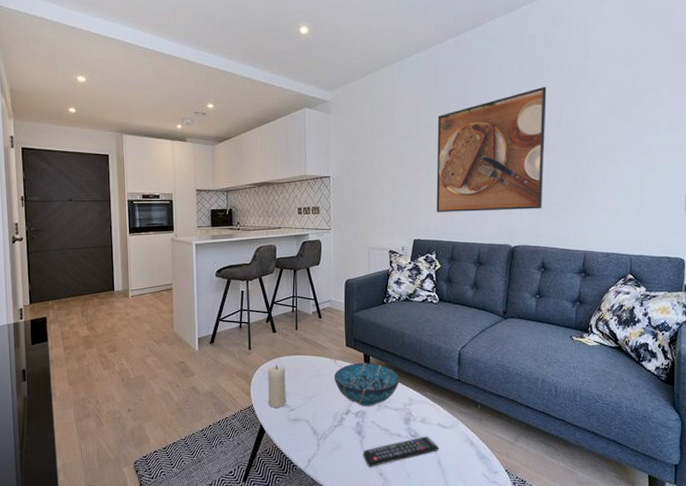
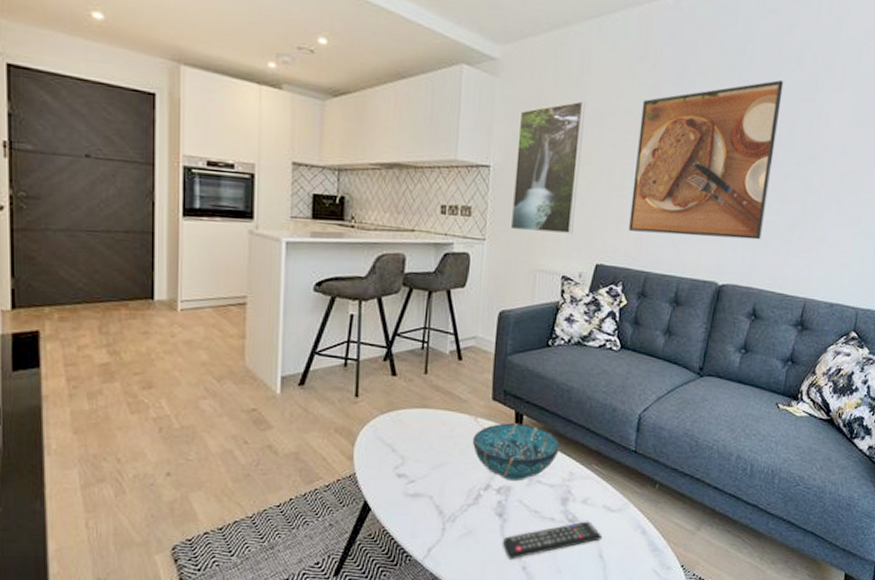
candle: present [267,365,287,408] -> none [378,421,407,478]
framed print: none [348,122,395,220] -> present [510,101,585,235]

